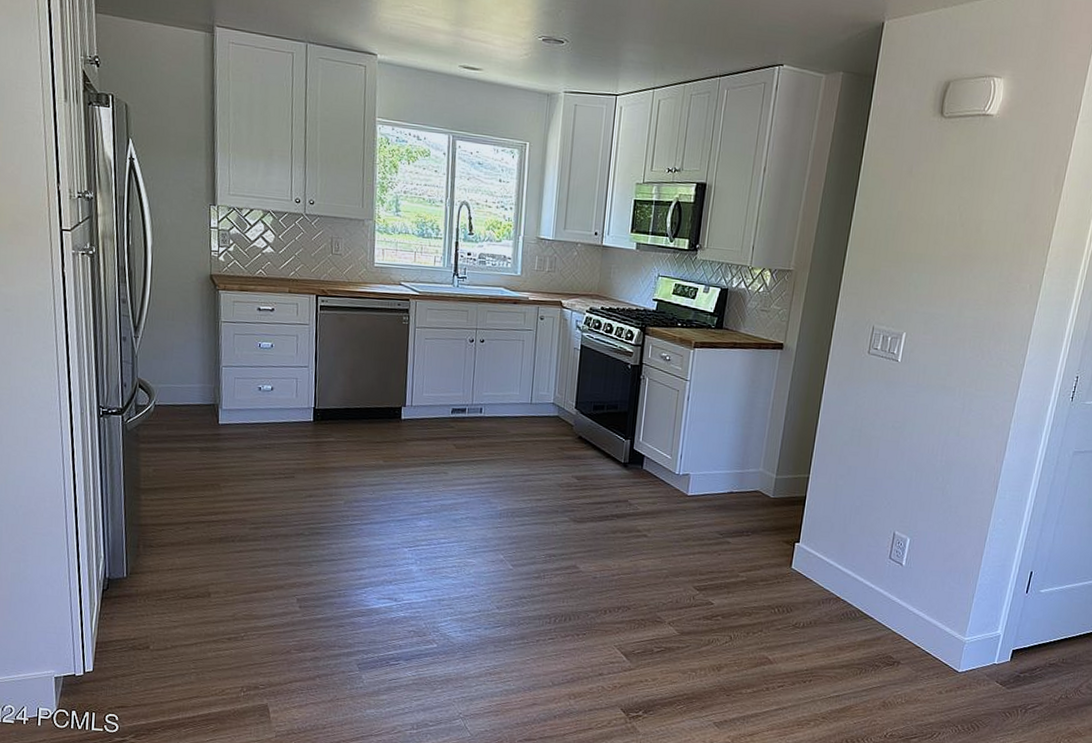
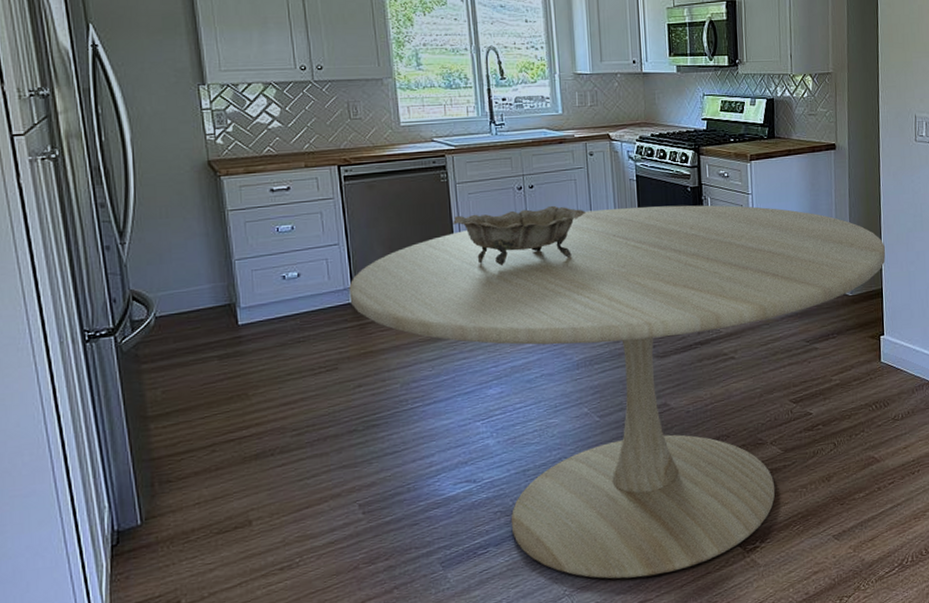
dining table: none [311,372,816,720] -> present [349,205,886,579]
decorative bowl: none [408,358,528,414] -> present [453,205,585,266]

